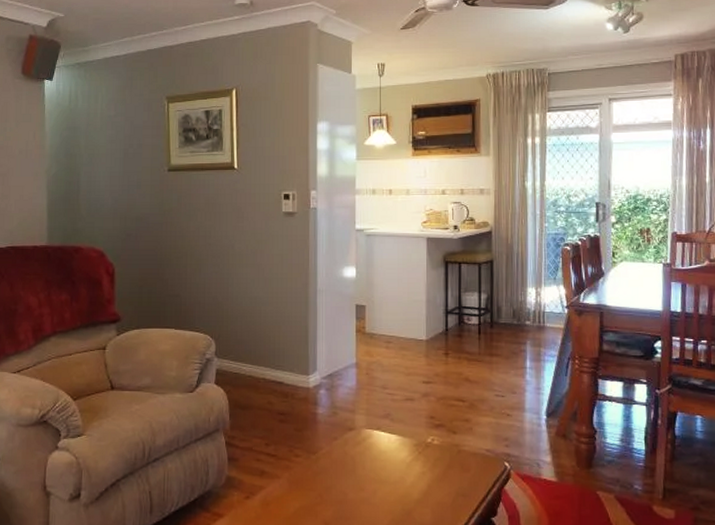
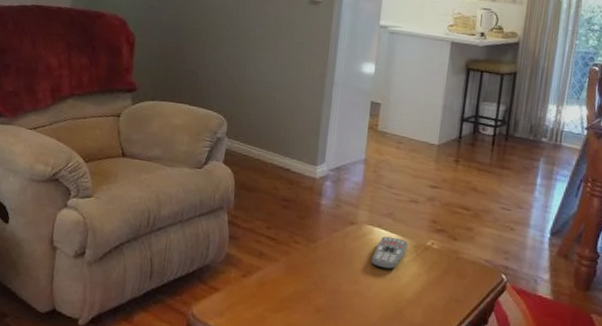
remote control: none [374,438,409,473] -> present [371,236,408,270]

